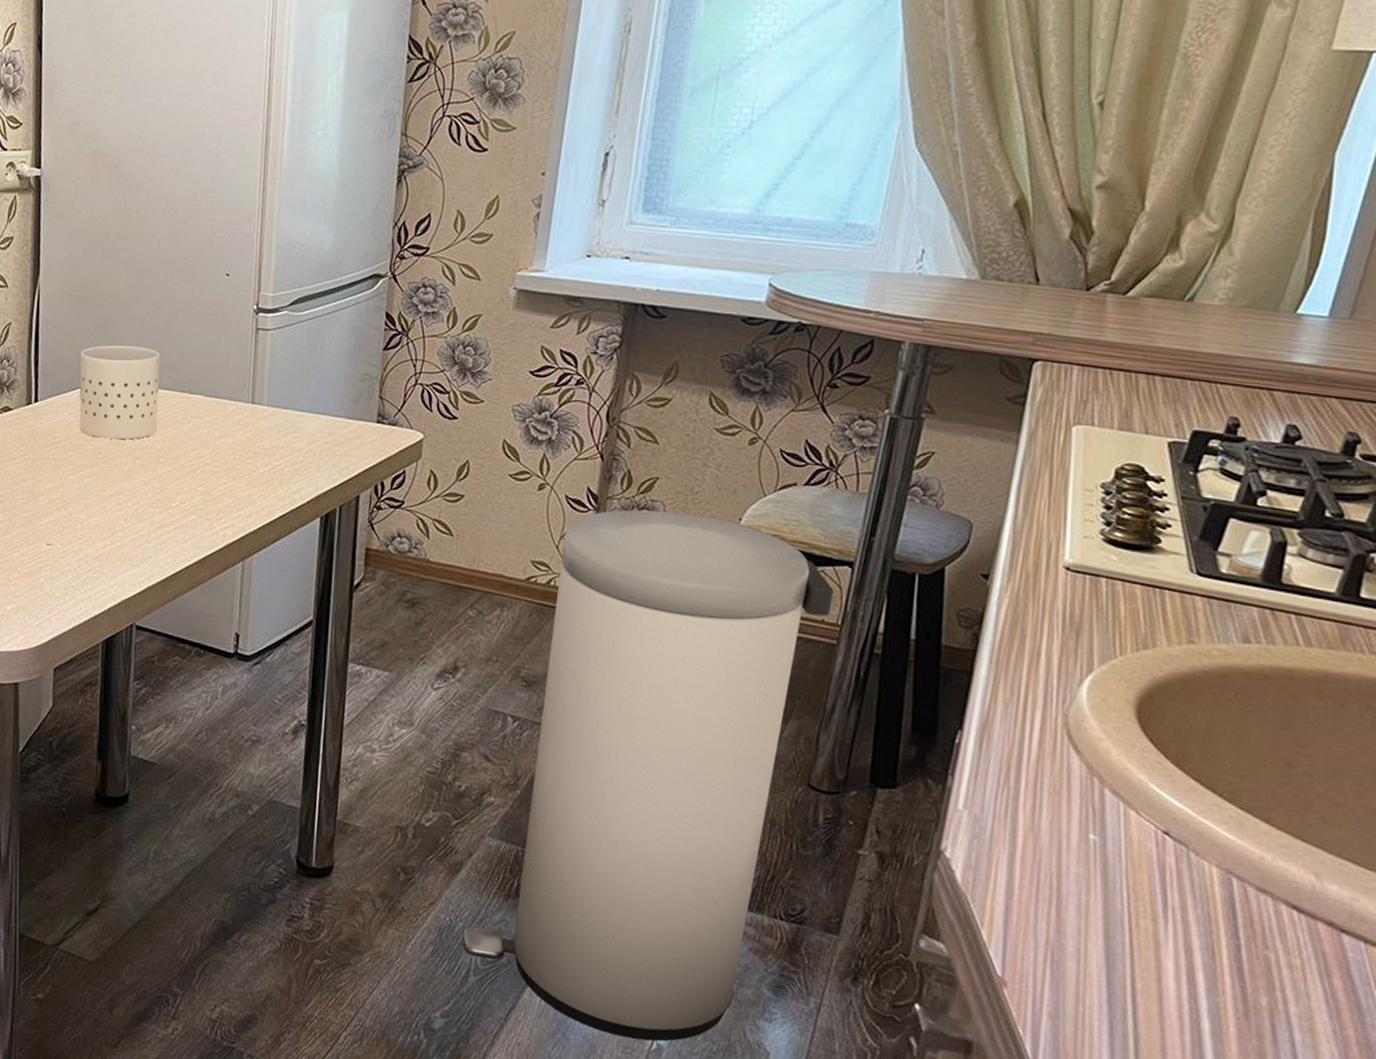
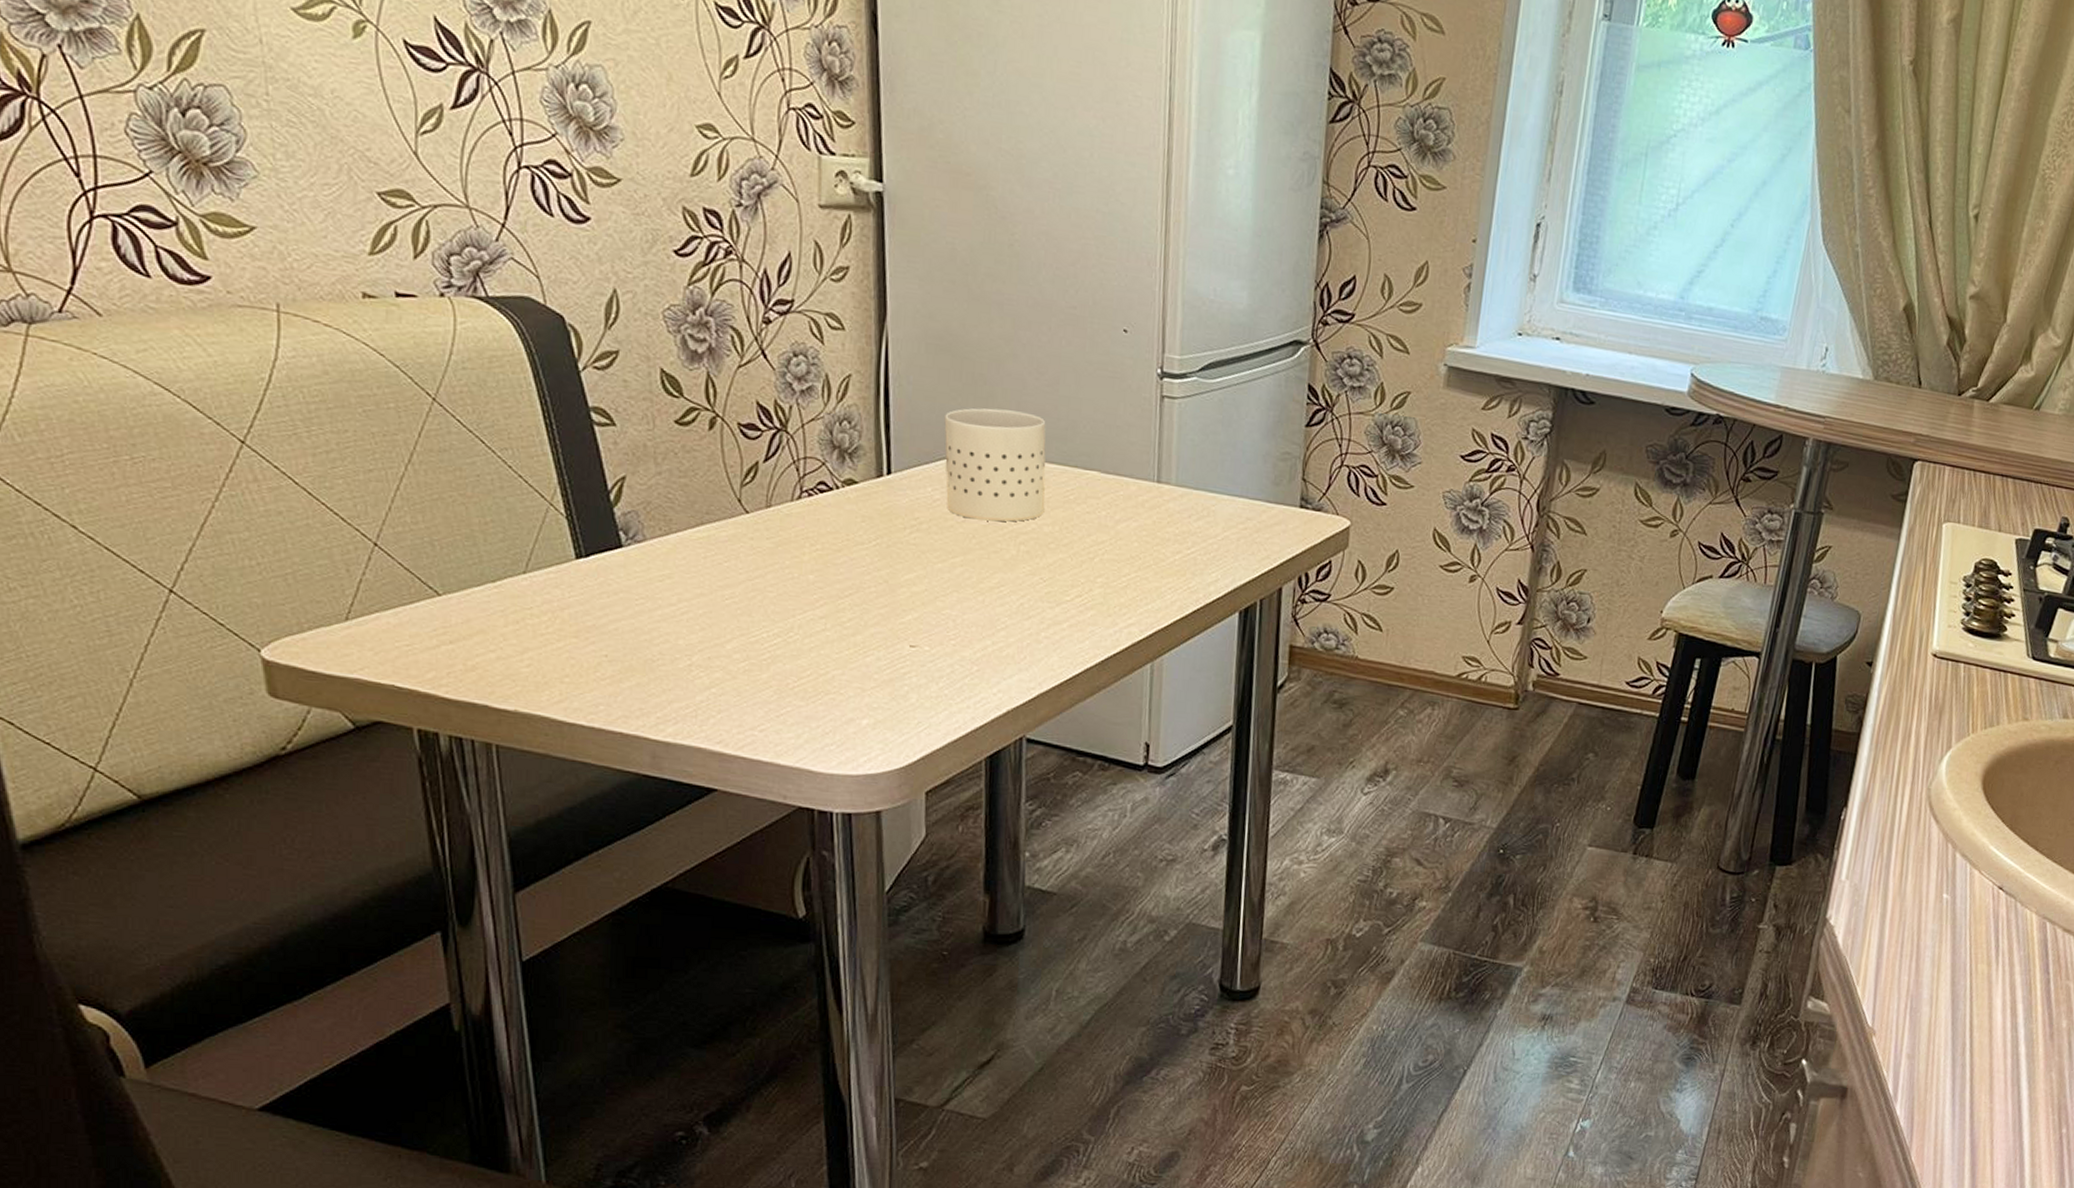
pedal bin: present [462,509,834,1041] -> none [1395,602,1743,1124]

